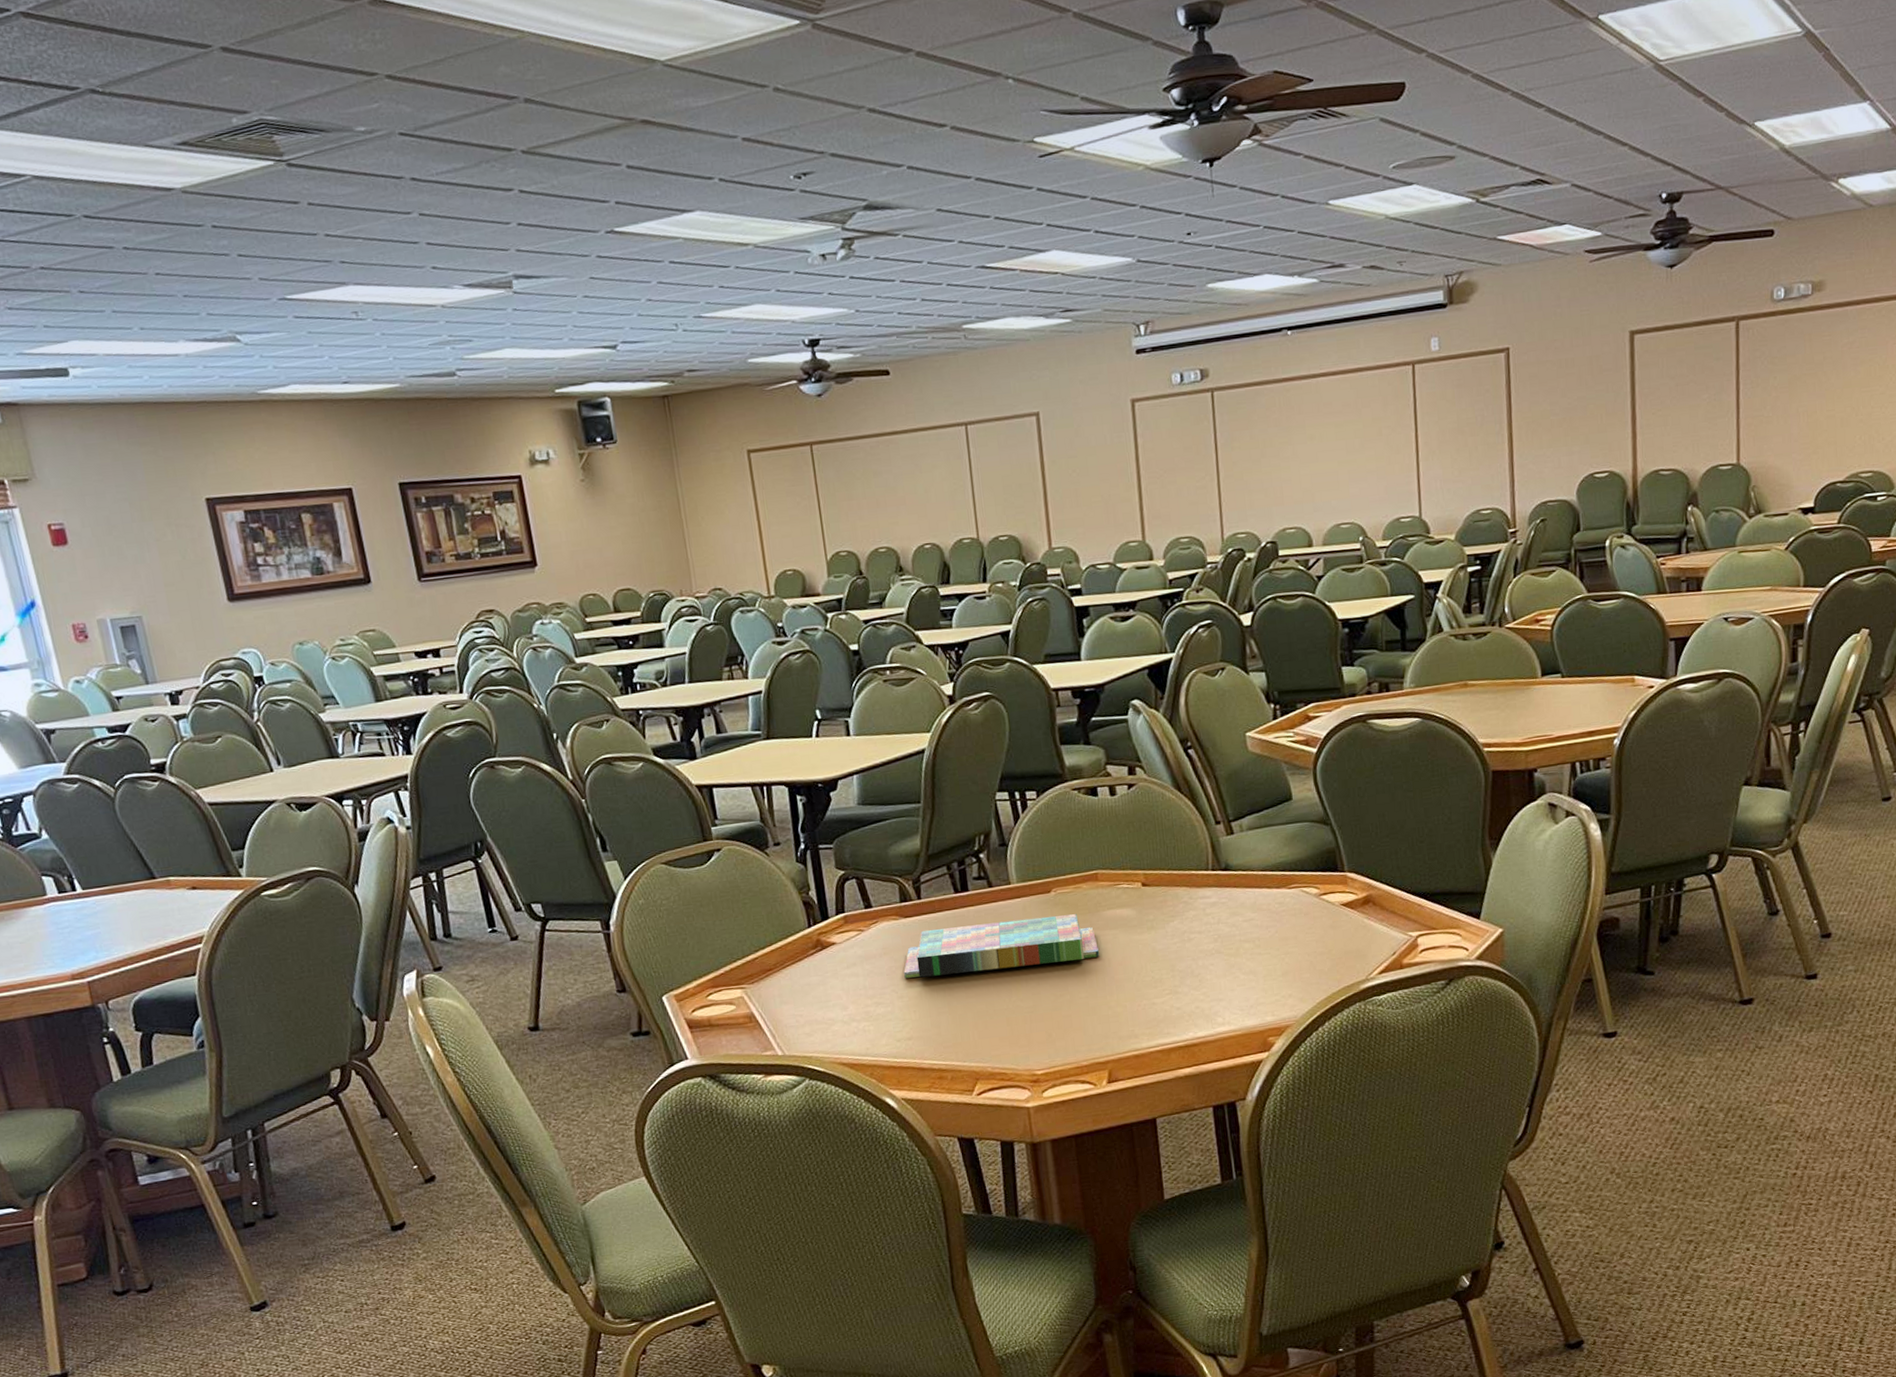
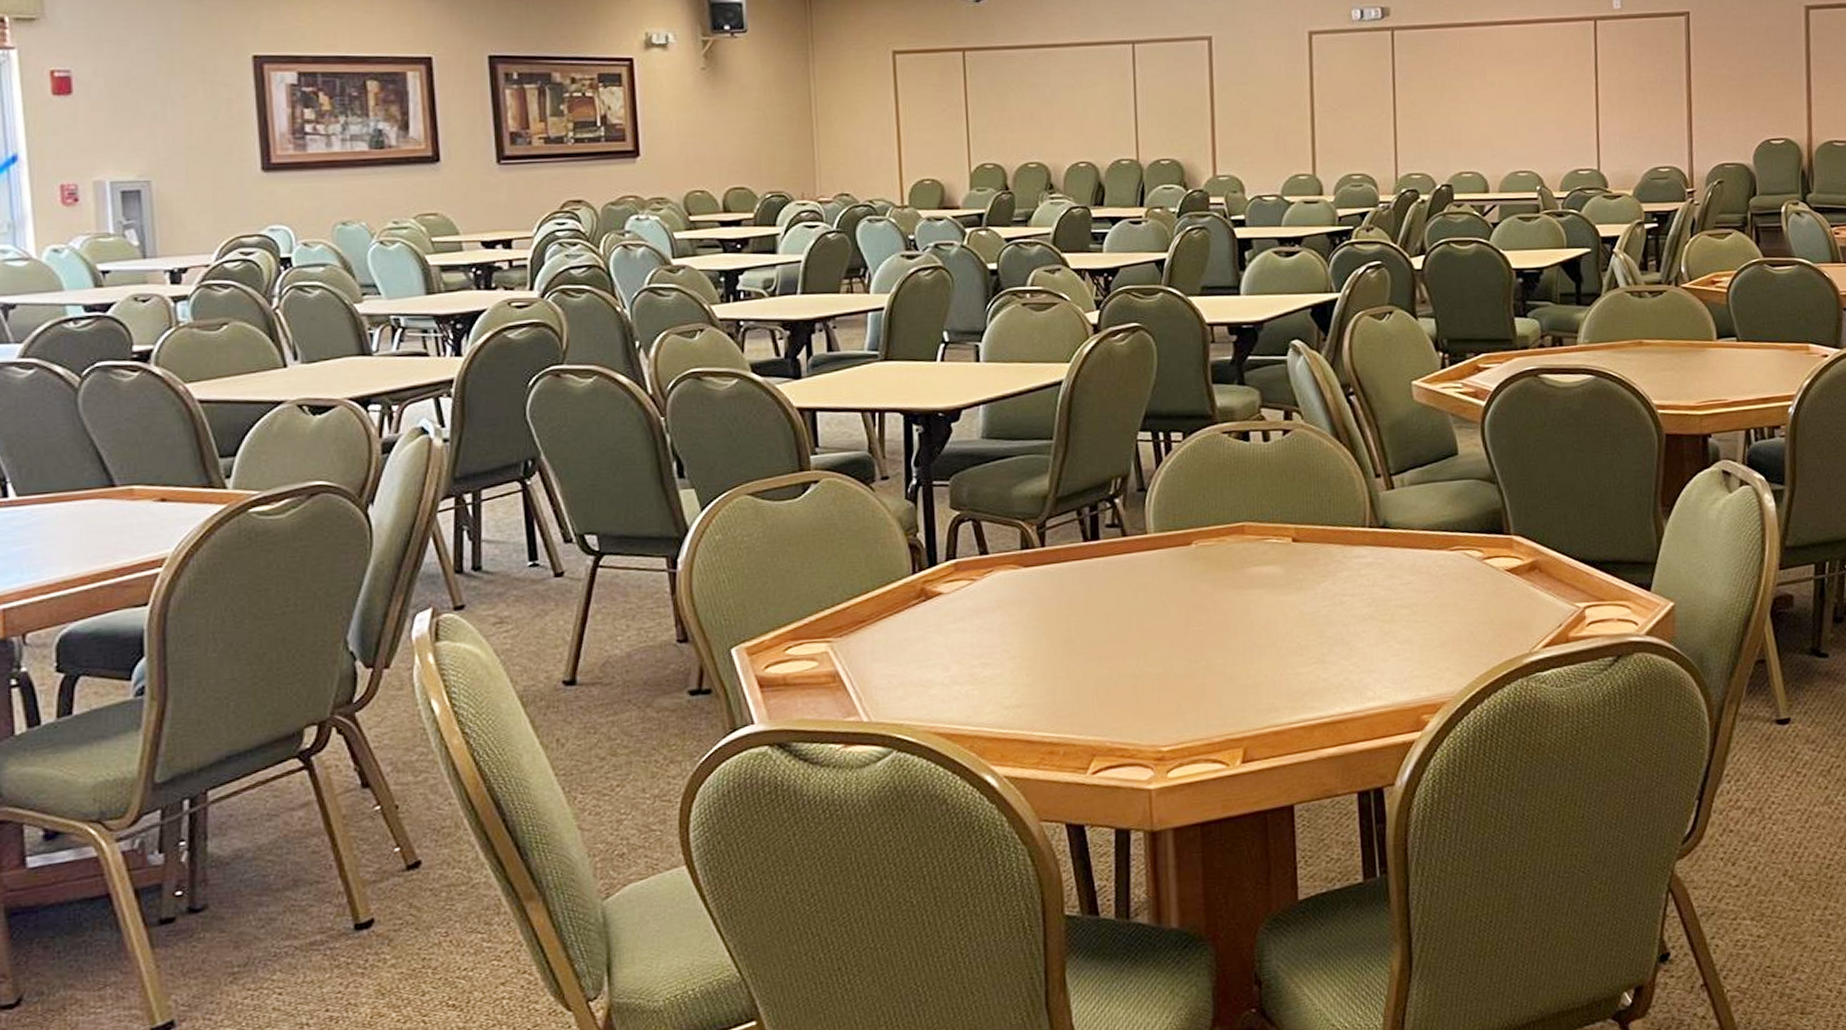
board game: present [903,914,1099,978] -> none [1018,570,1241,636]

